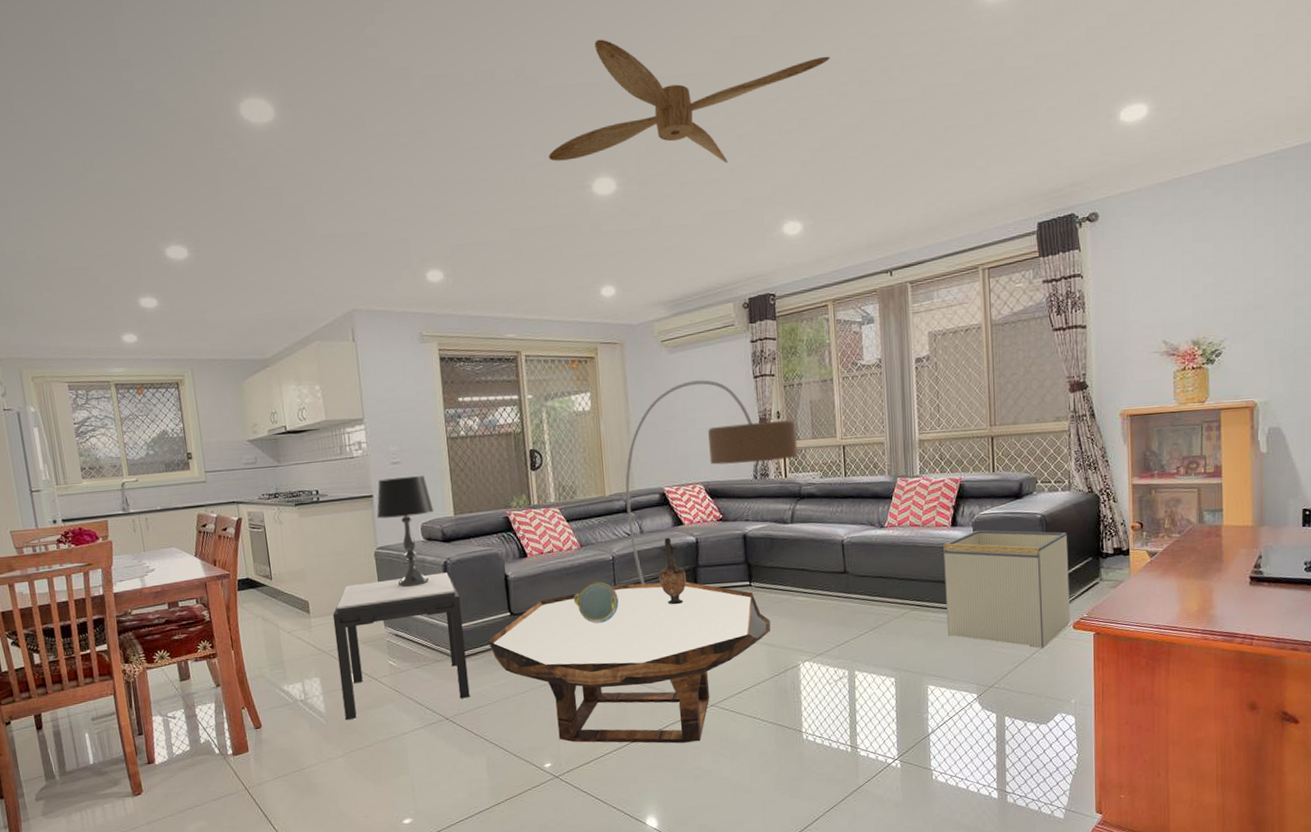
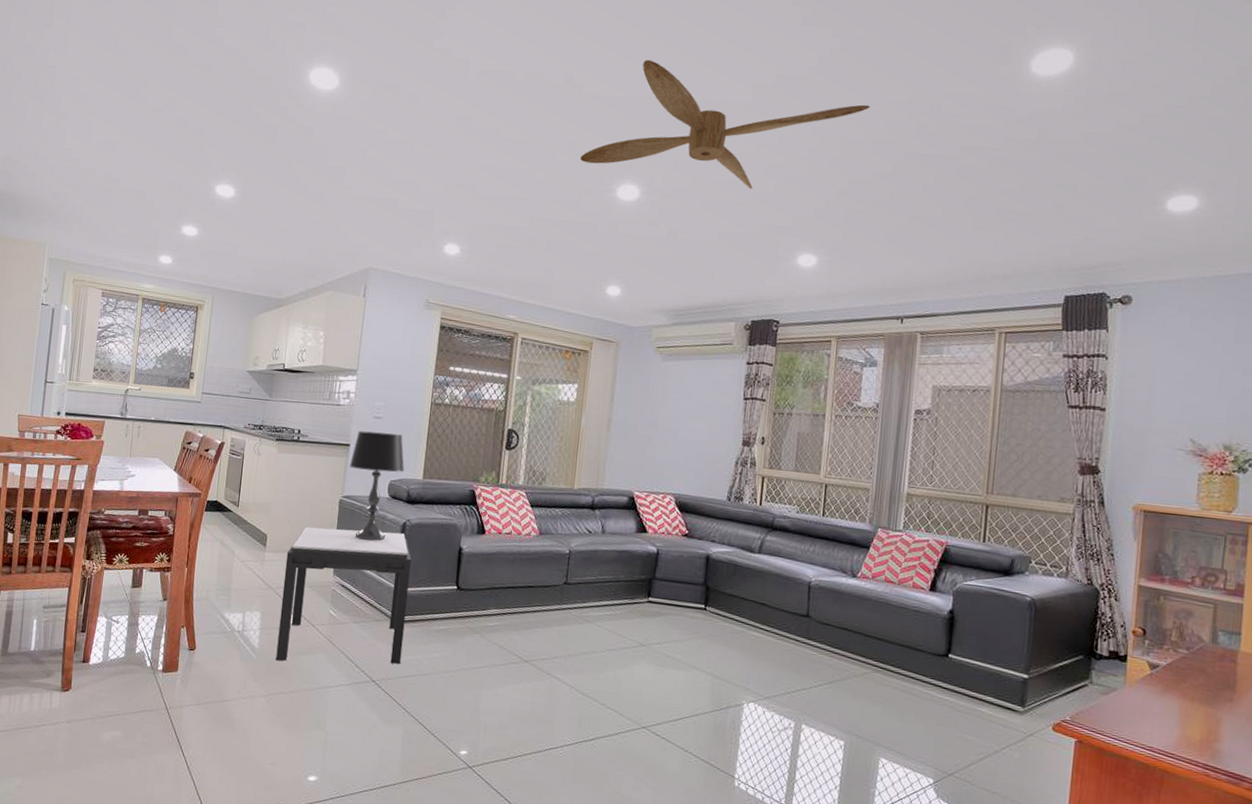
coffee table: present [487,581,771,744] -> none [429,580,721,763]
decorative bowl: present [573,581,619,624] -> none [522,572,568,617]
floor lamp: present [625,380,798,585] -> none [590,391,780,586]
vase: present [659,537,686,605] -> none [612,542,641,614]
storage bin: present [943,530,1070,648] -> none [909,600,1058,745]

